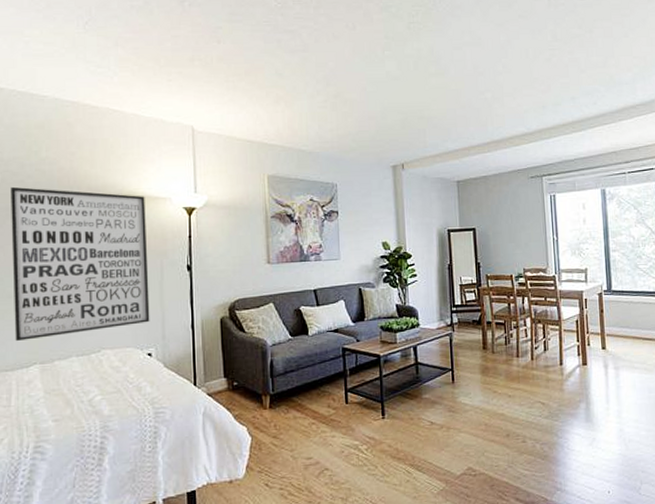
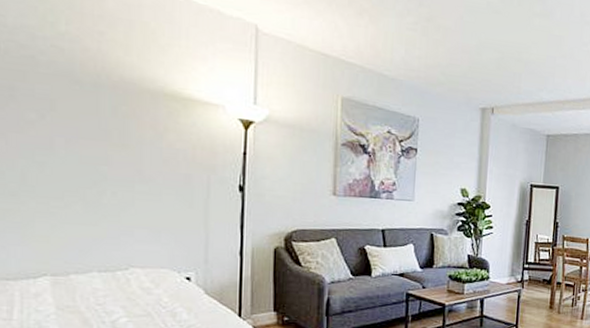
wall art: present [10,186,150,341] -> none [16,61,193,248]

